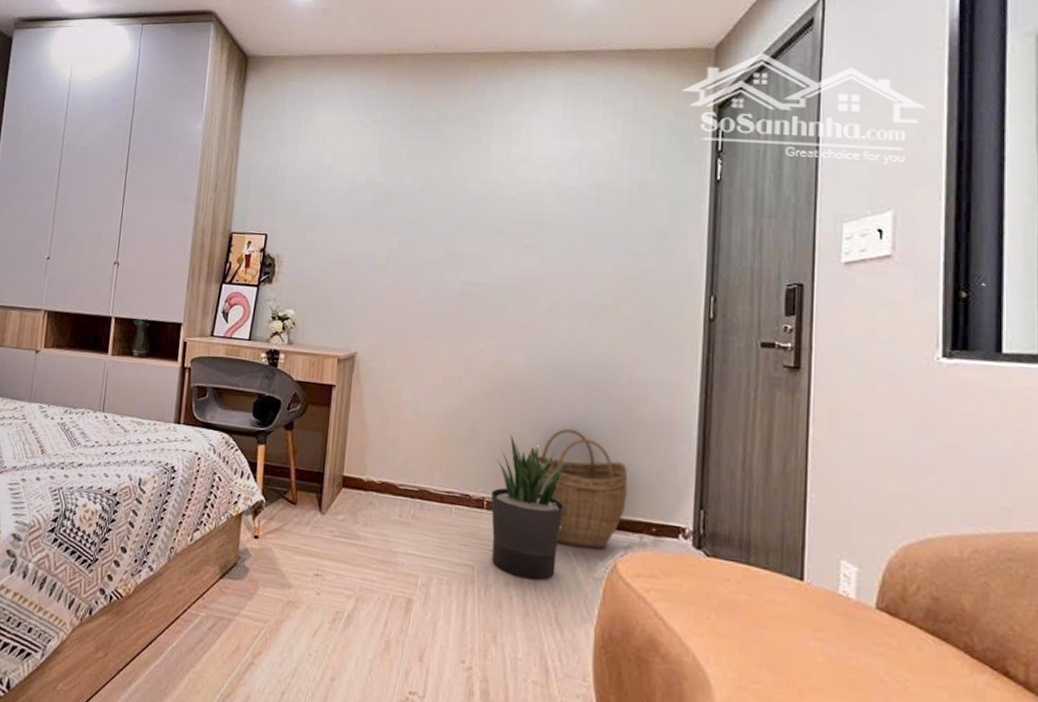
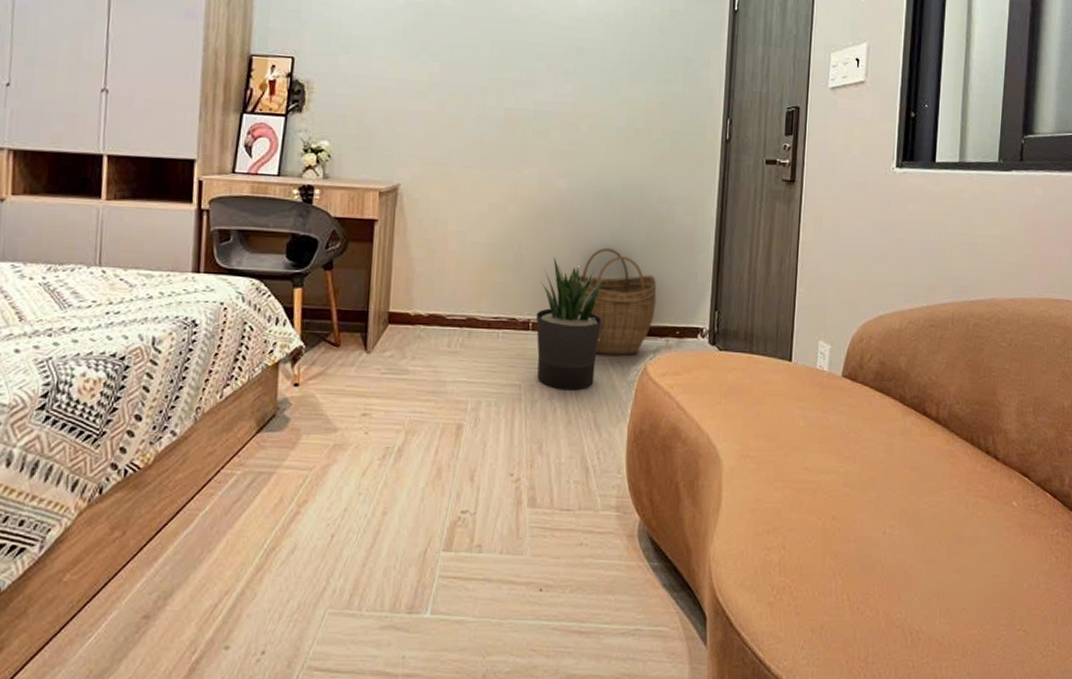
vase: present [131,317,151,359] -> none [129,154,158,203]

